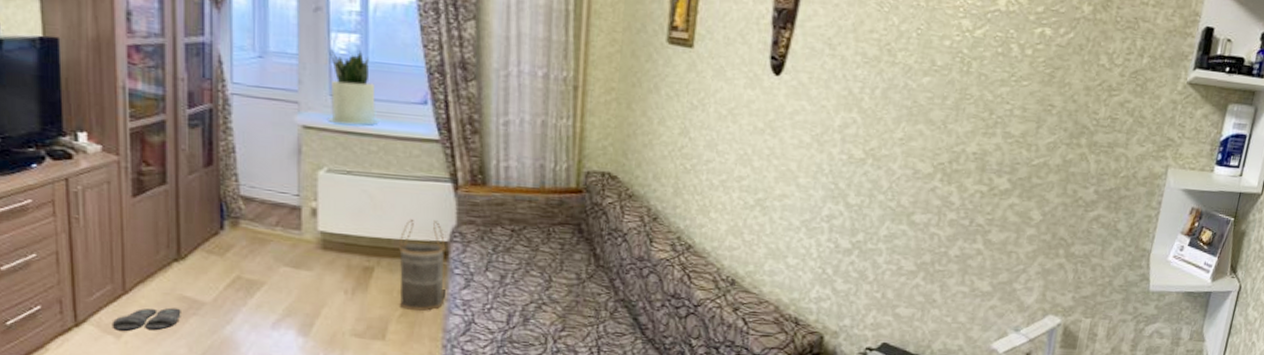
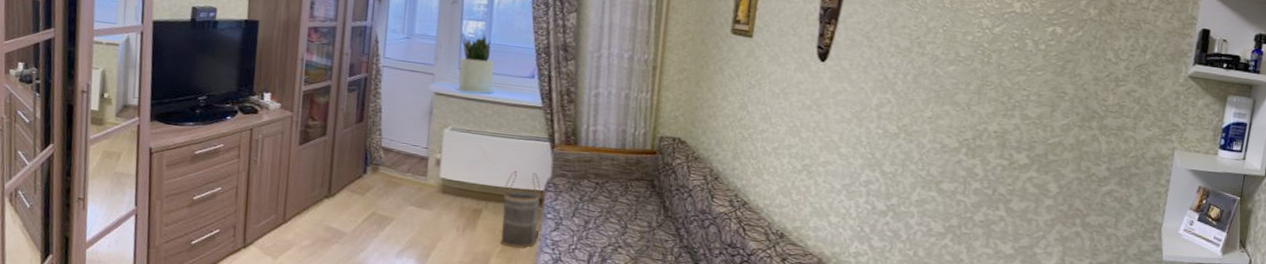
slippers: present [113,307,181,331] -> none [272,235,326,254]

